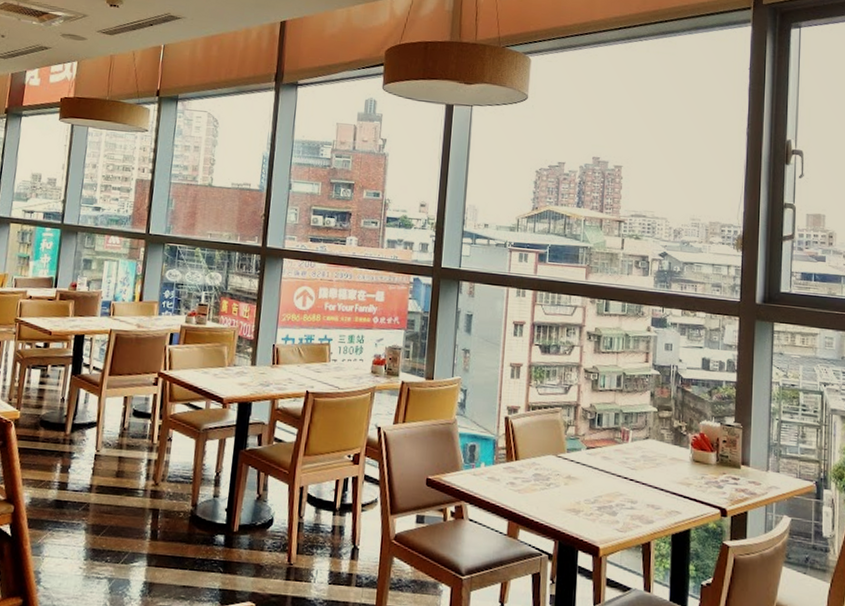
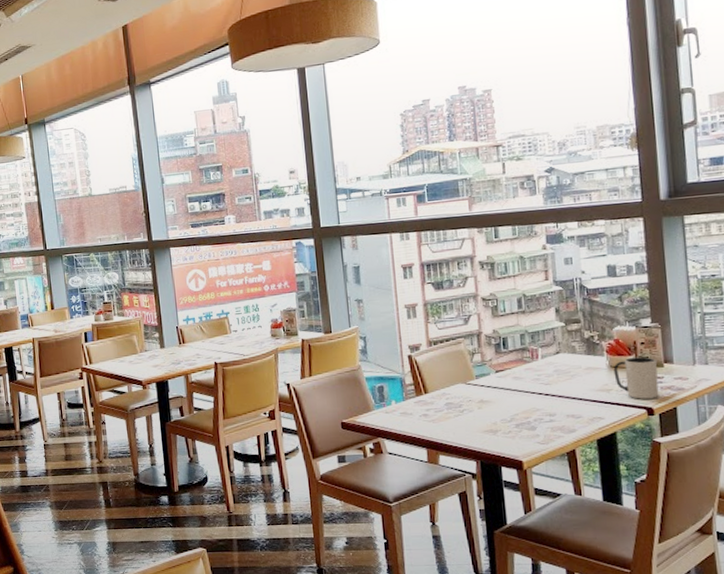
mug: none [695,454,736,500] -> present [613,357,659,399]

